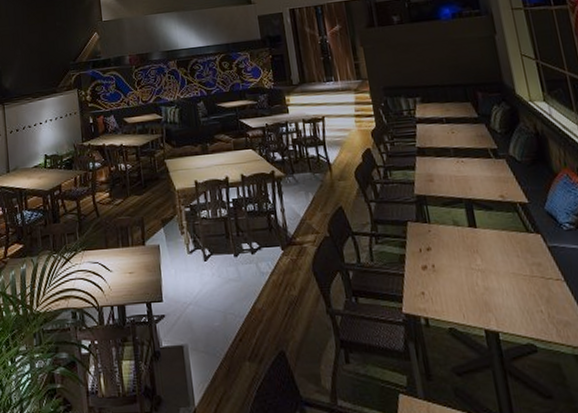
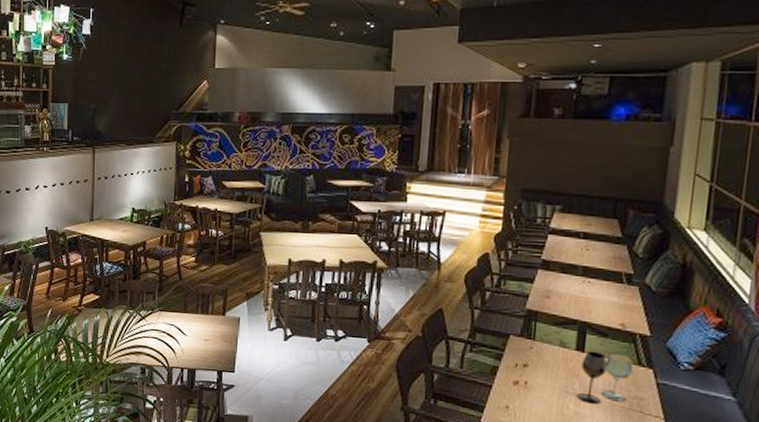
wineglass: none [476,225,504,277] -> present [576,351,608,404]
wine glass: none [497,223,525,271] -> present [601,353,634,402]

